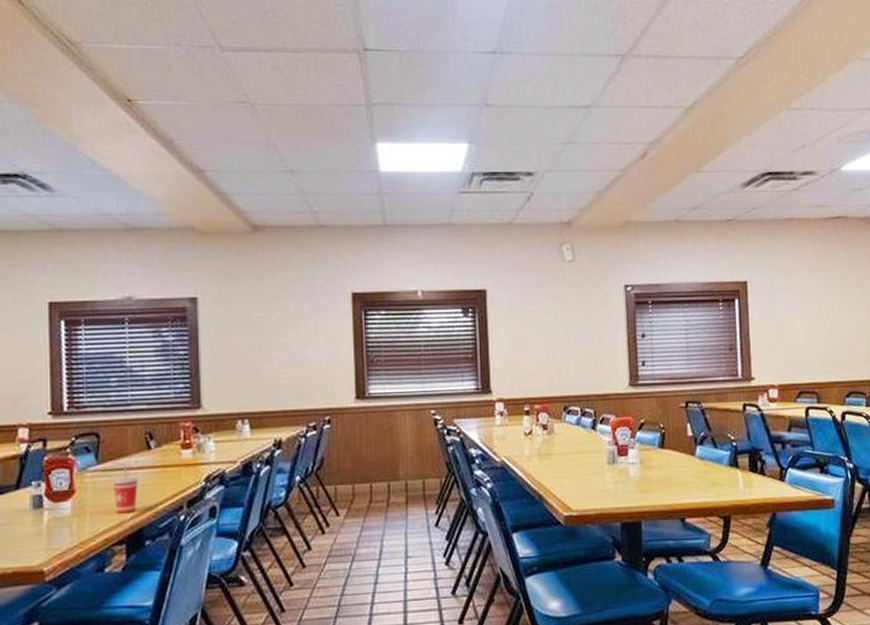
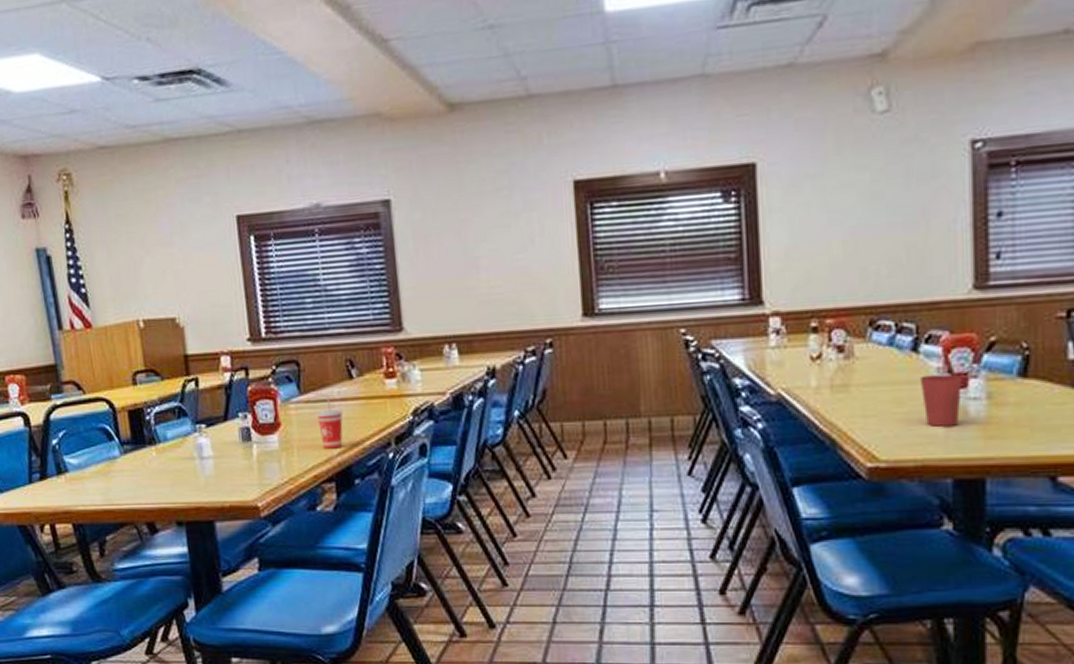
cup: none [597,446,625,484] -> present [919,374,963,427]

